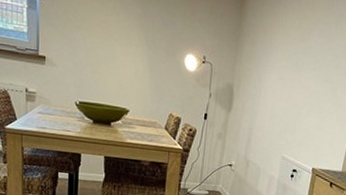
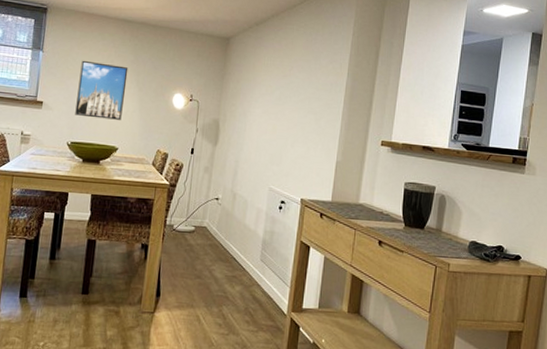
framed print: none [81,11,136,81] -> present [75,60,129,120]

